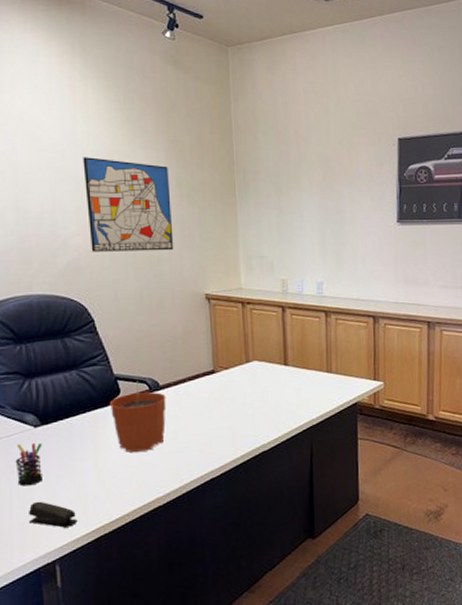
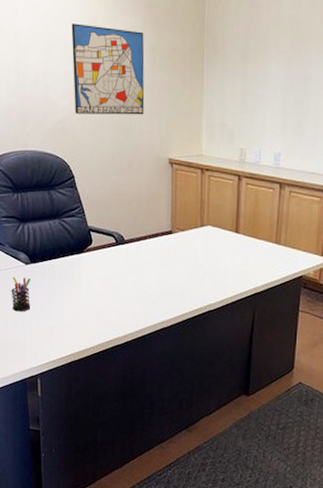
stapler: present [29,501,78,528] -> none [20,325,55,350]
plant pot: present [109,375,167,452] -> none [83,229,129,296]

